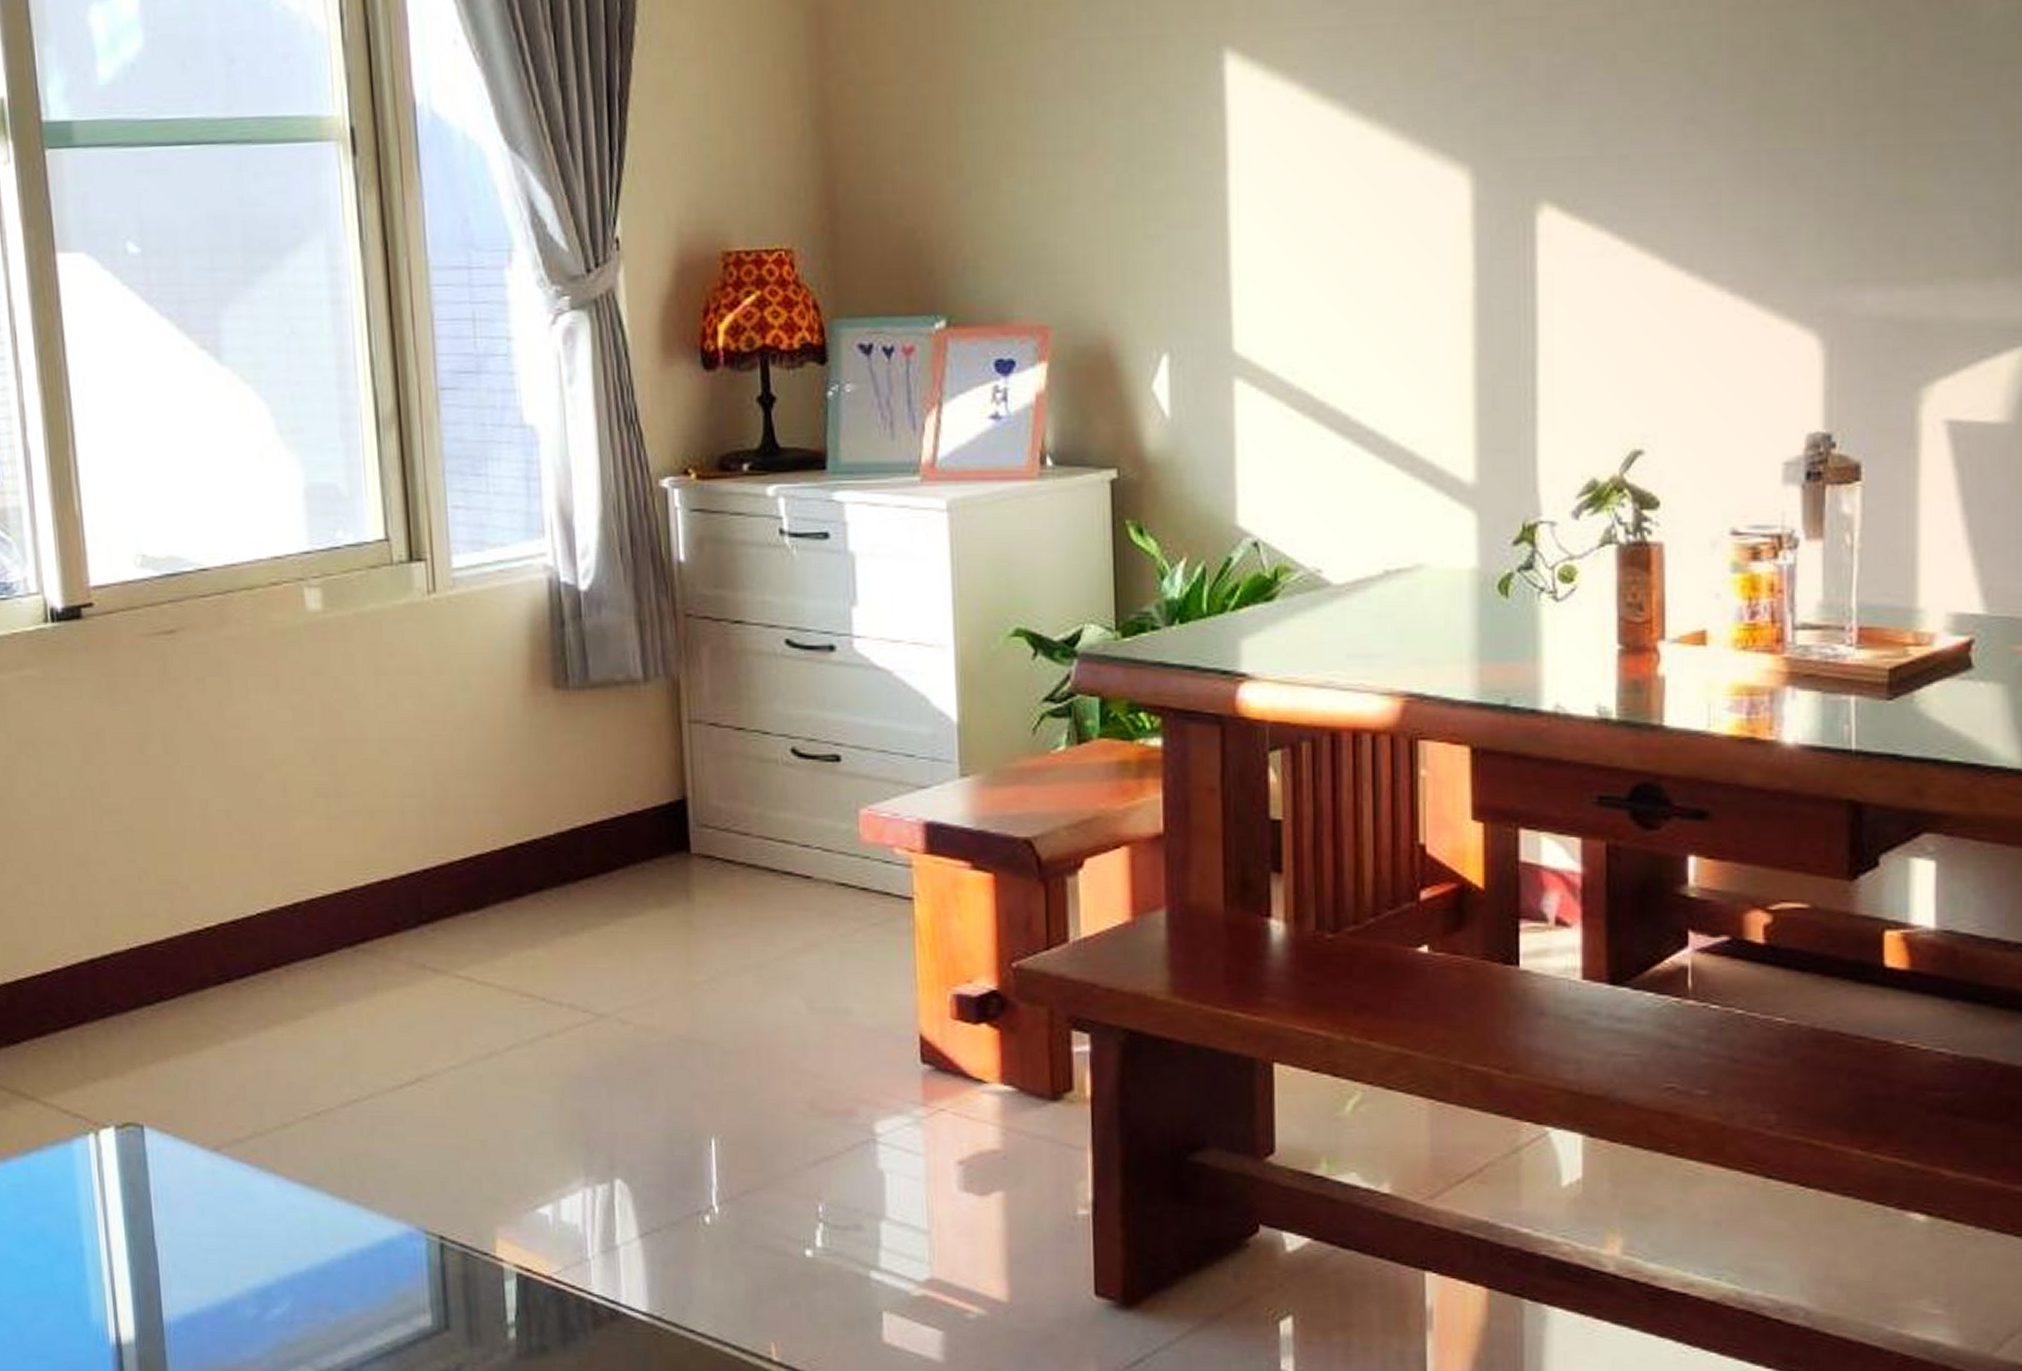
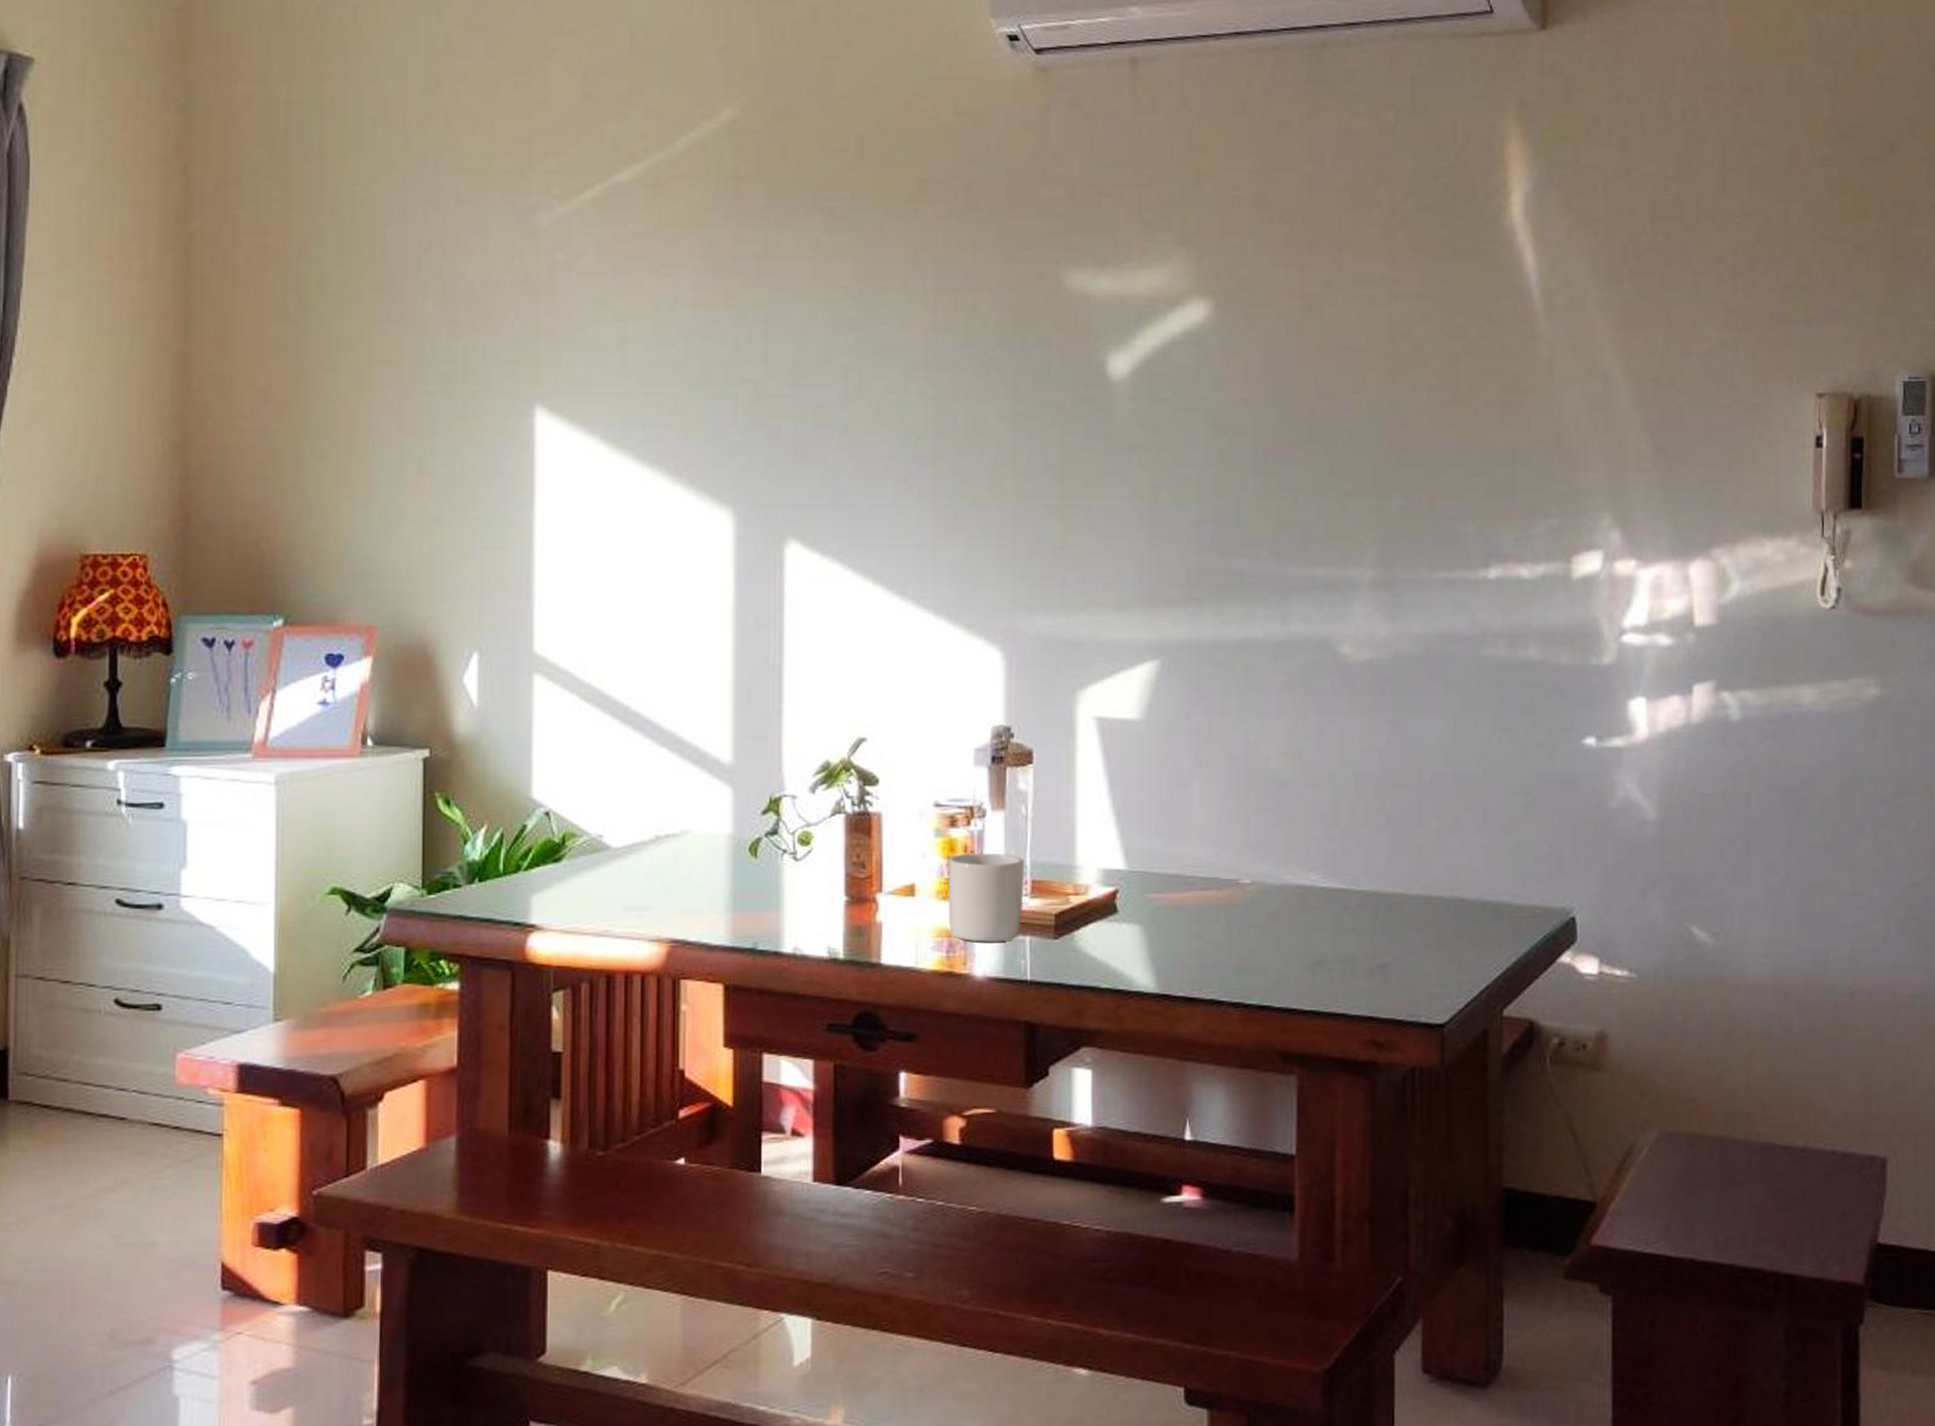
mug: none [1749,592,1850,702] -> present [948,853,1025,942]

